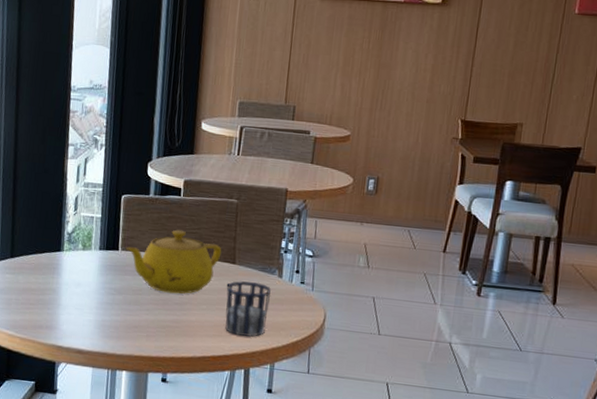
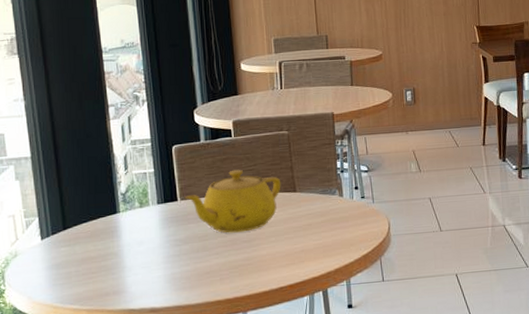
cup: present [225,281,272,337] -> none [291,205,336,260]

